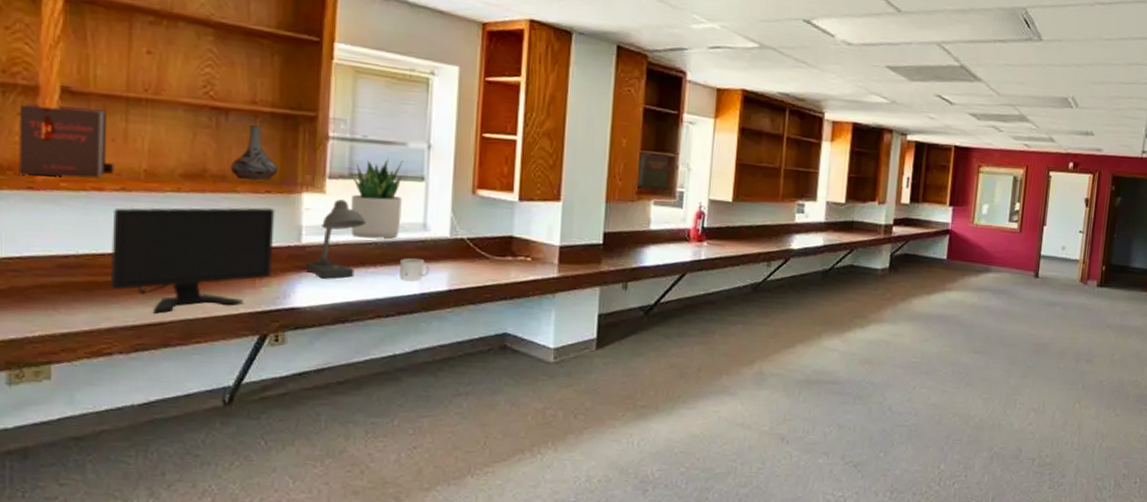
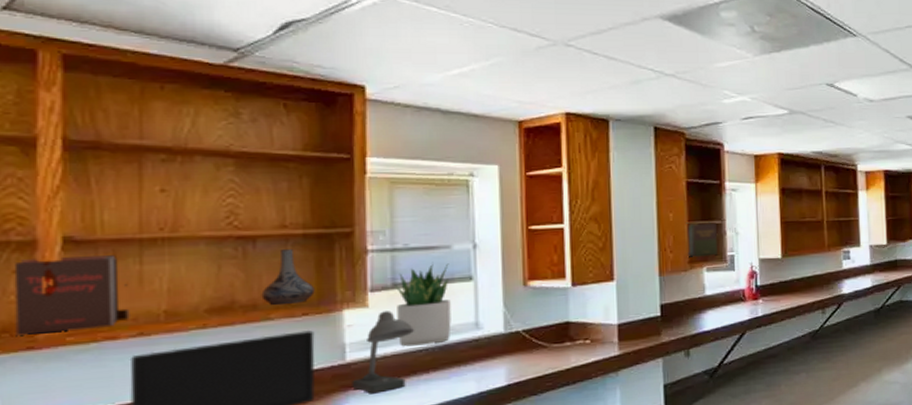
mug: present [400,258,431,282] -> none [454,358,487,383]

